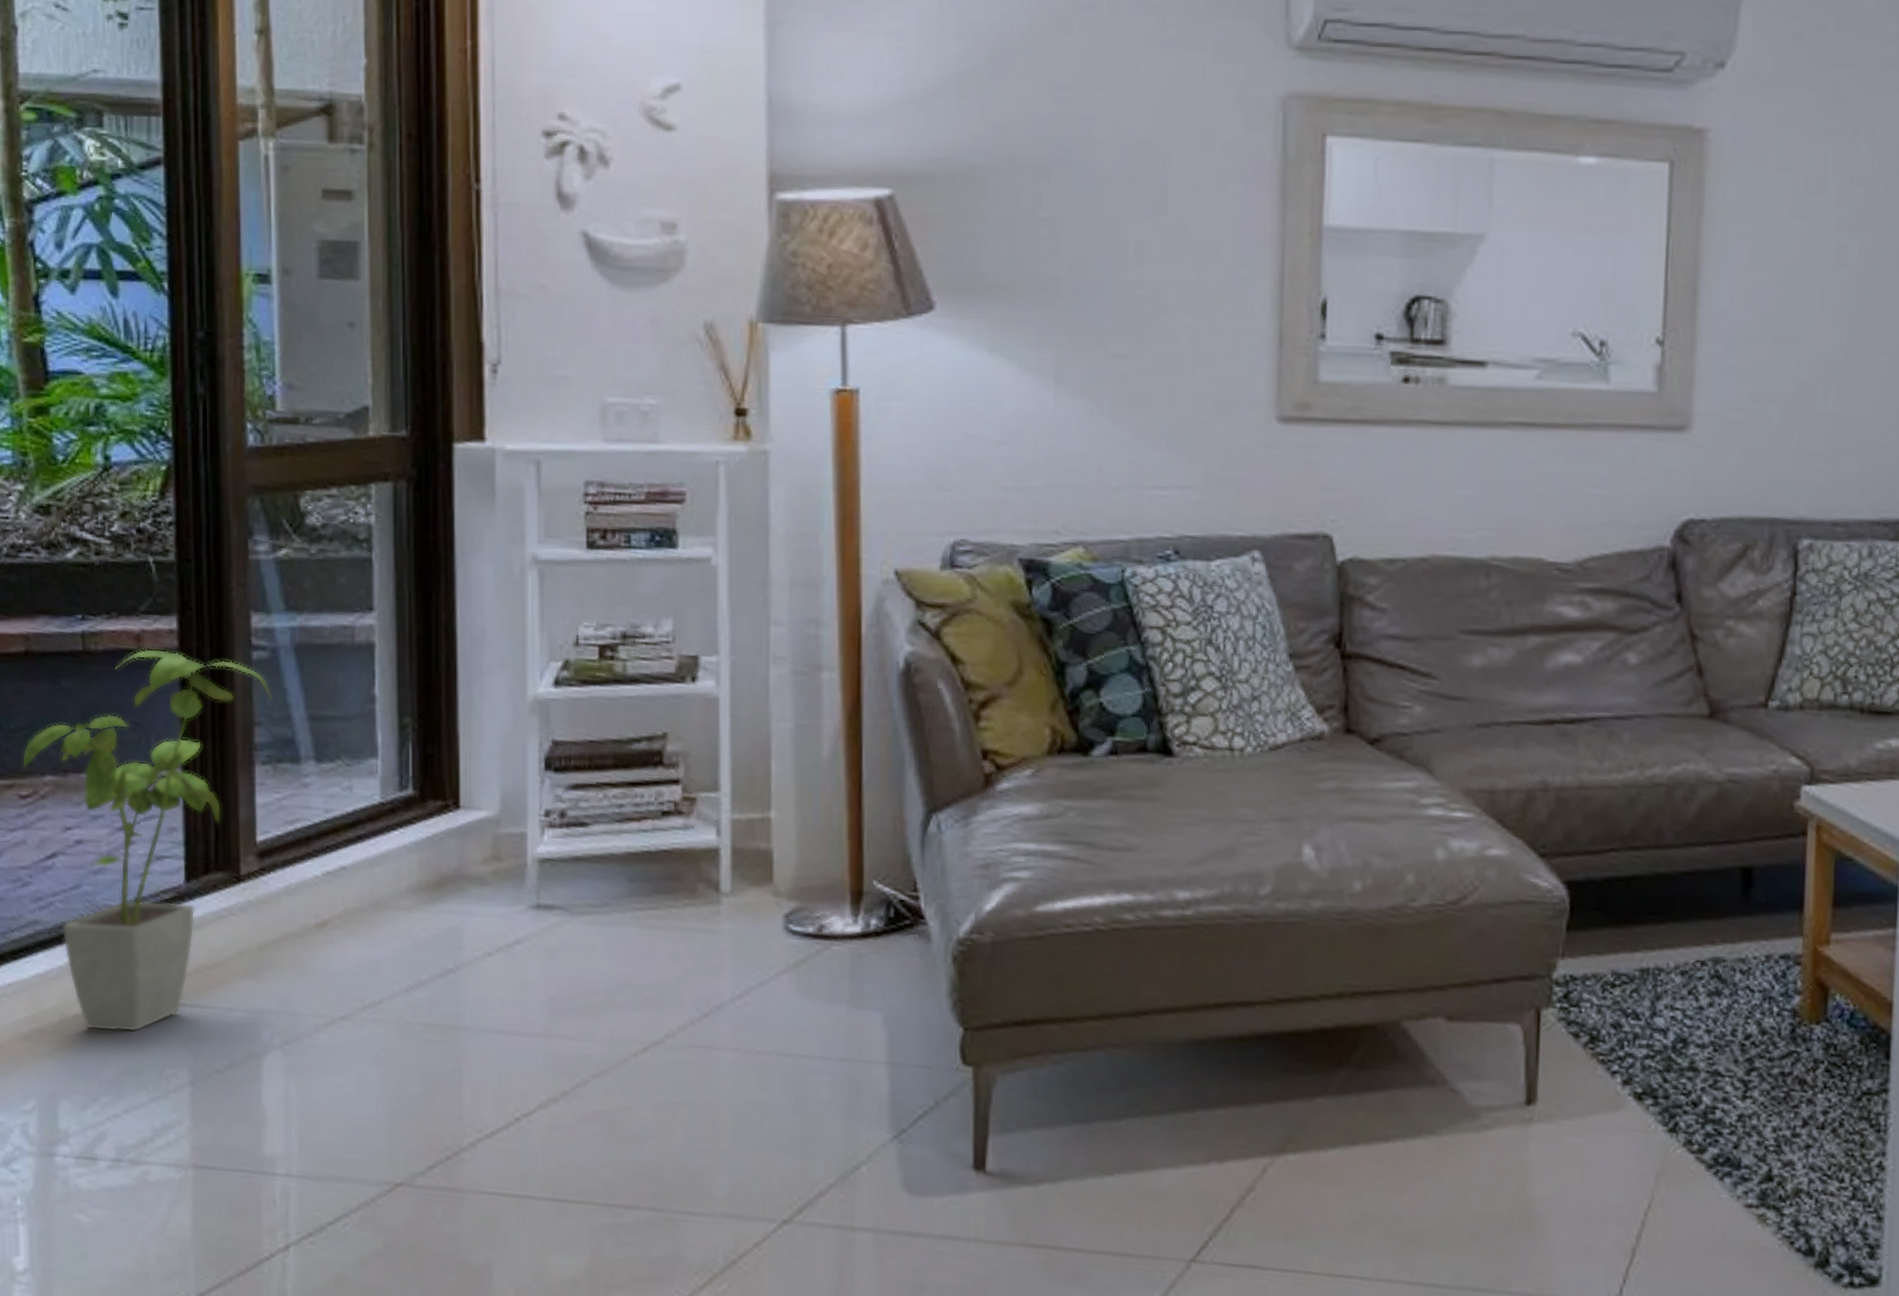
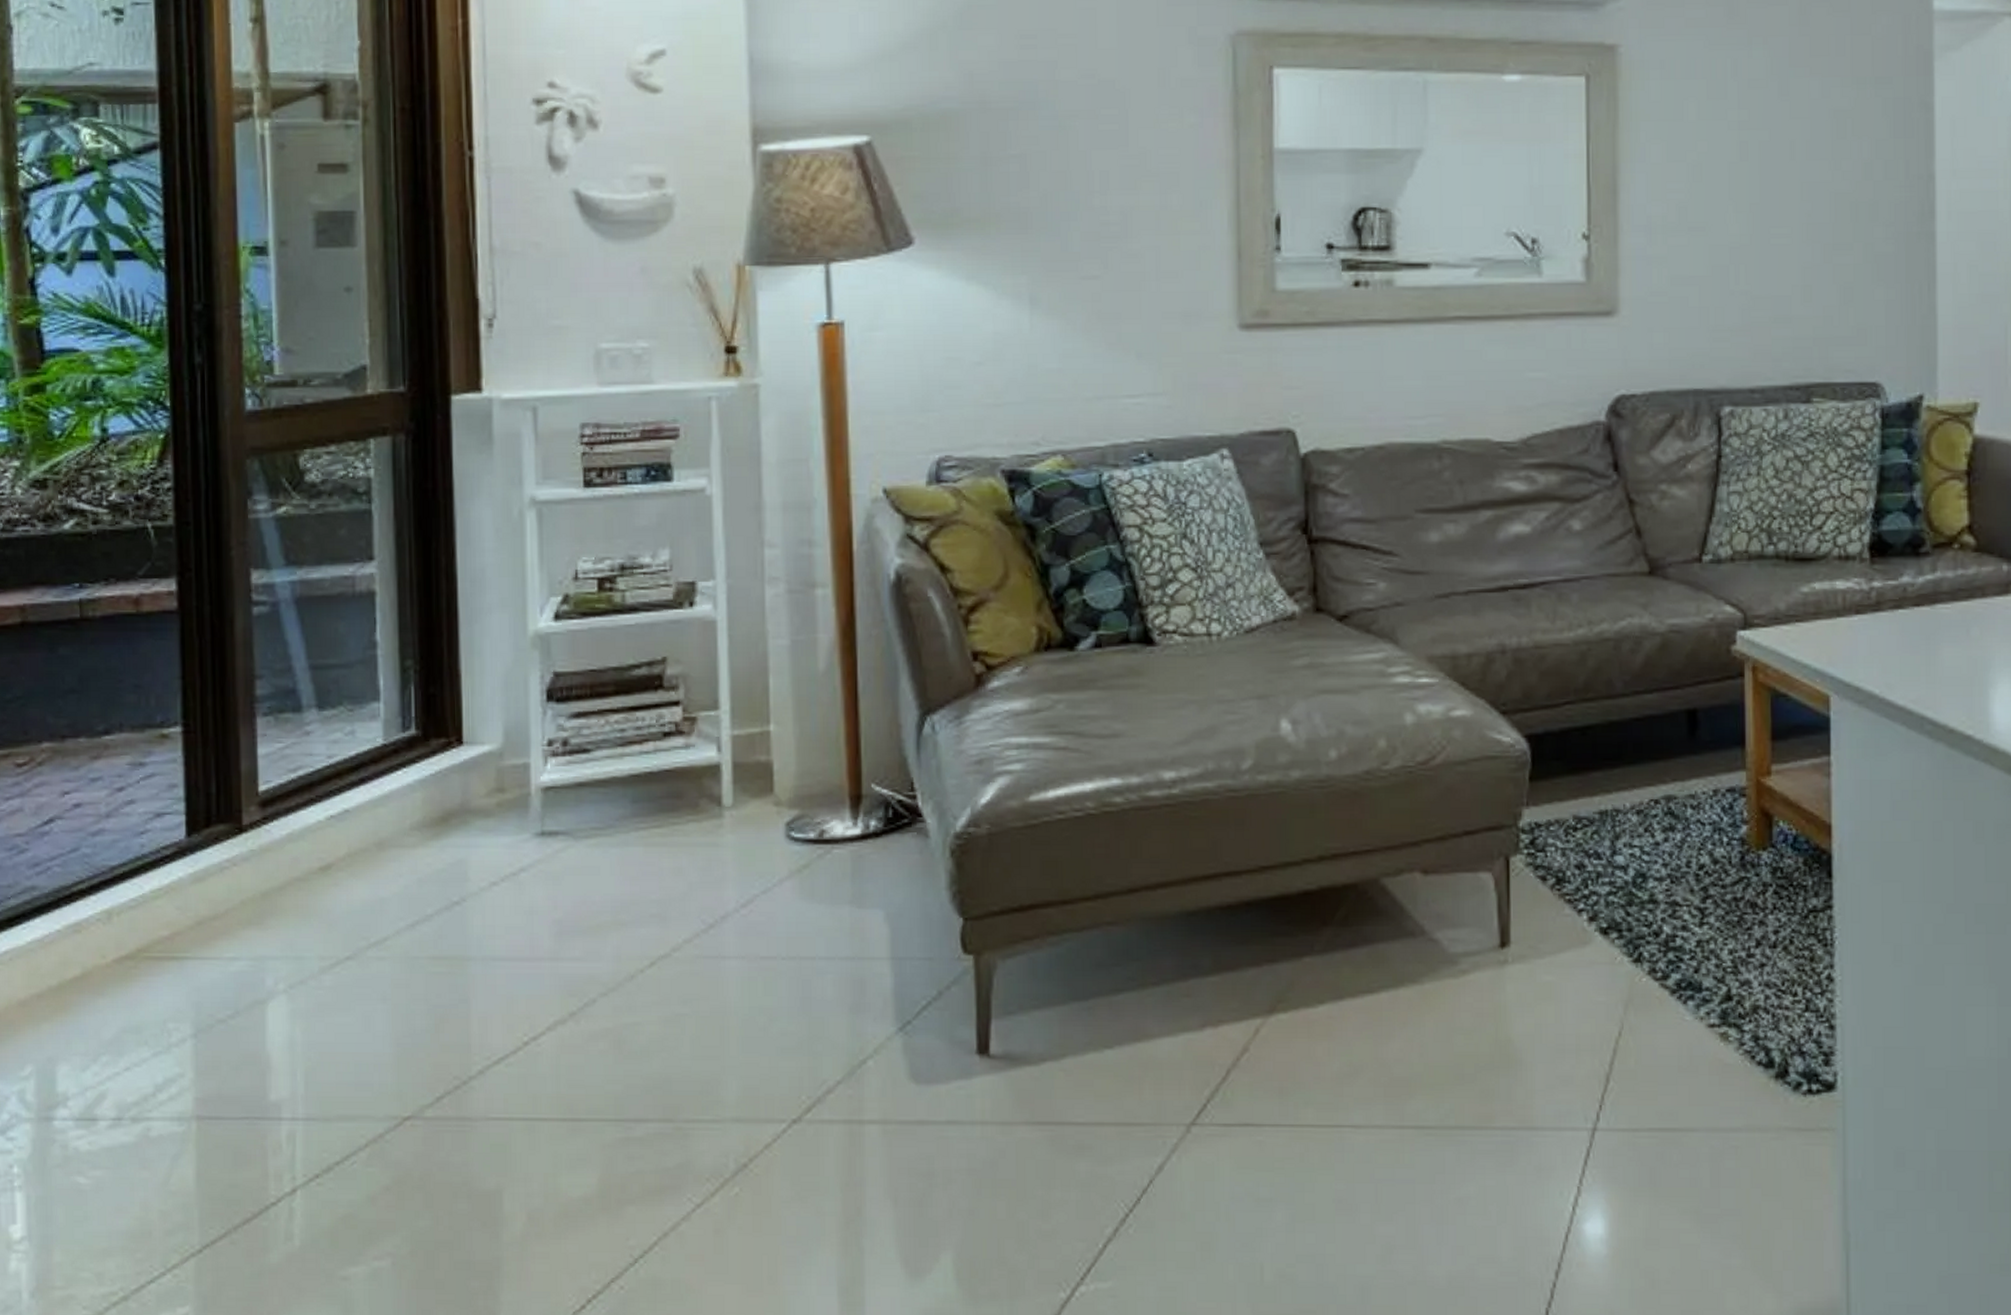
house plant: present [21,648,274,1033] -> none [17,610,275,991]

